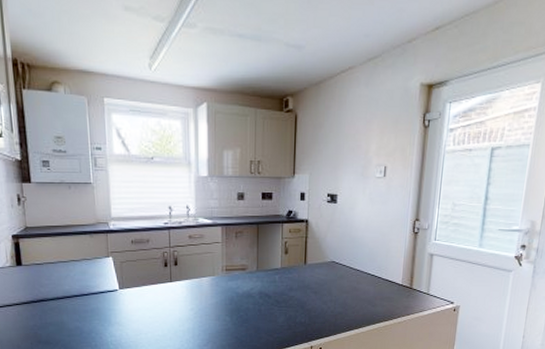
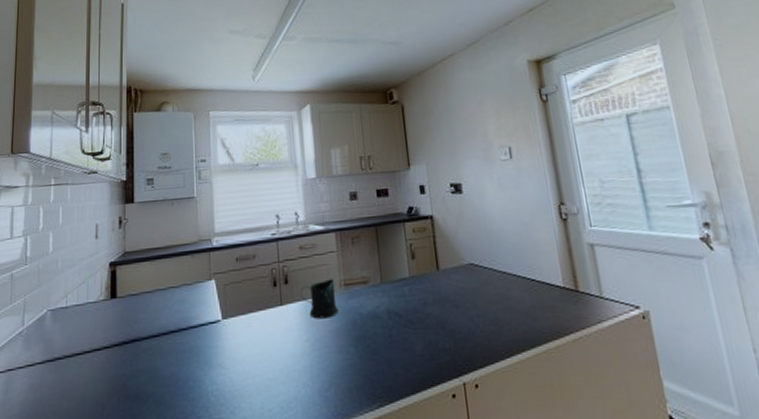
mug: none [188,264,219,295] -> present [300,279,339,319]

